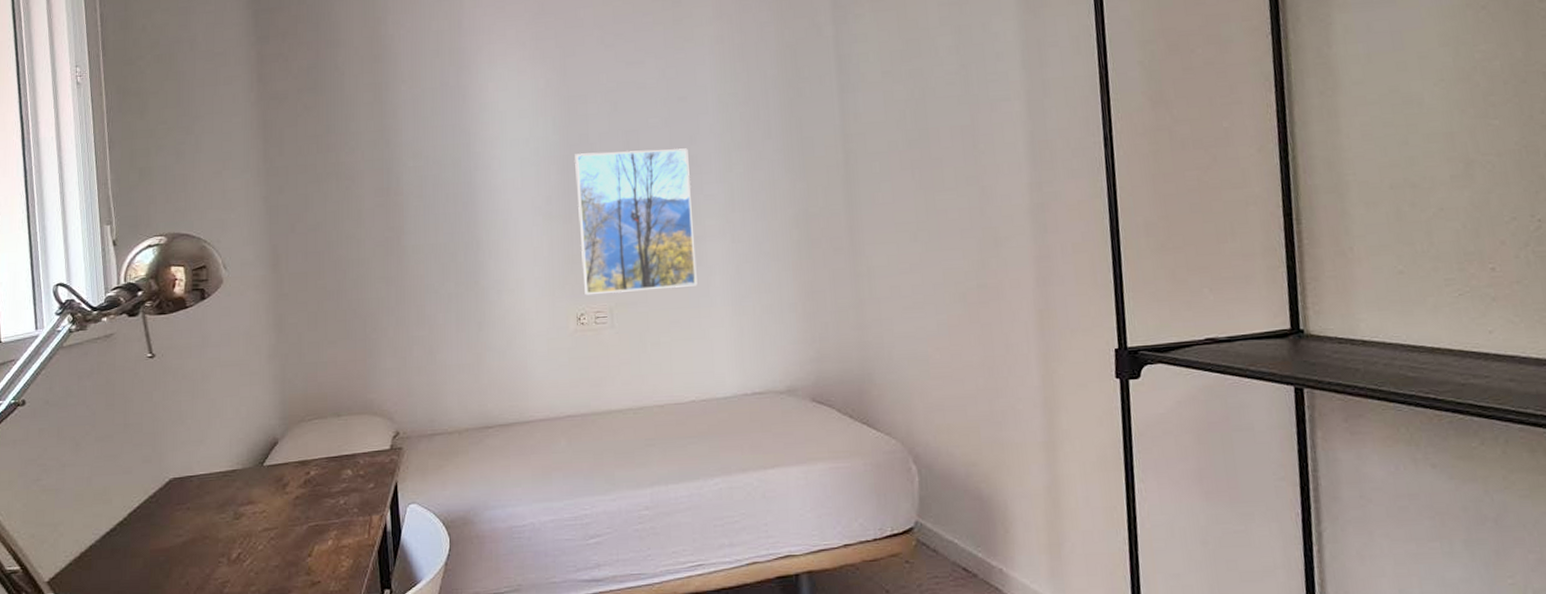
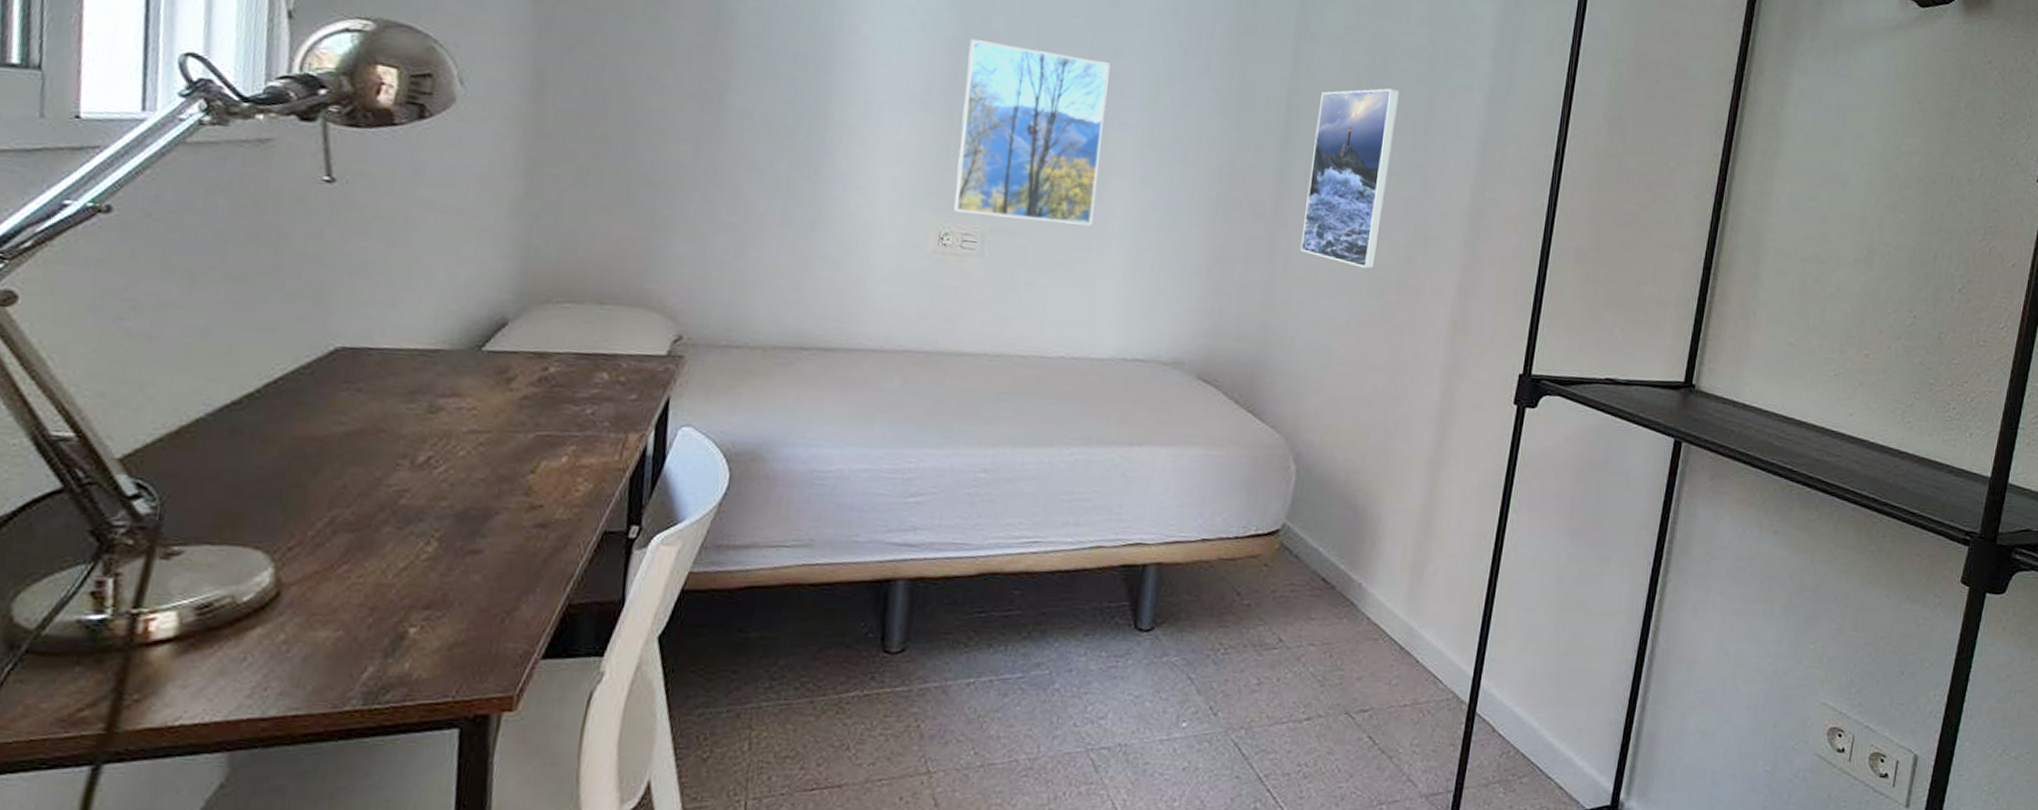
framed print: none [872,115,953,278] -> present [1300,88,1399,269]

